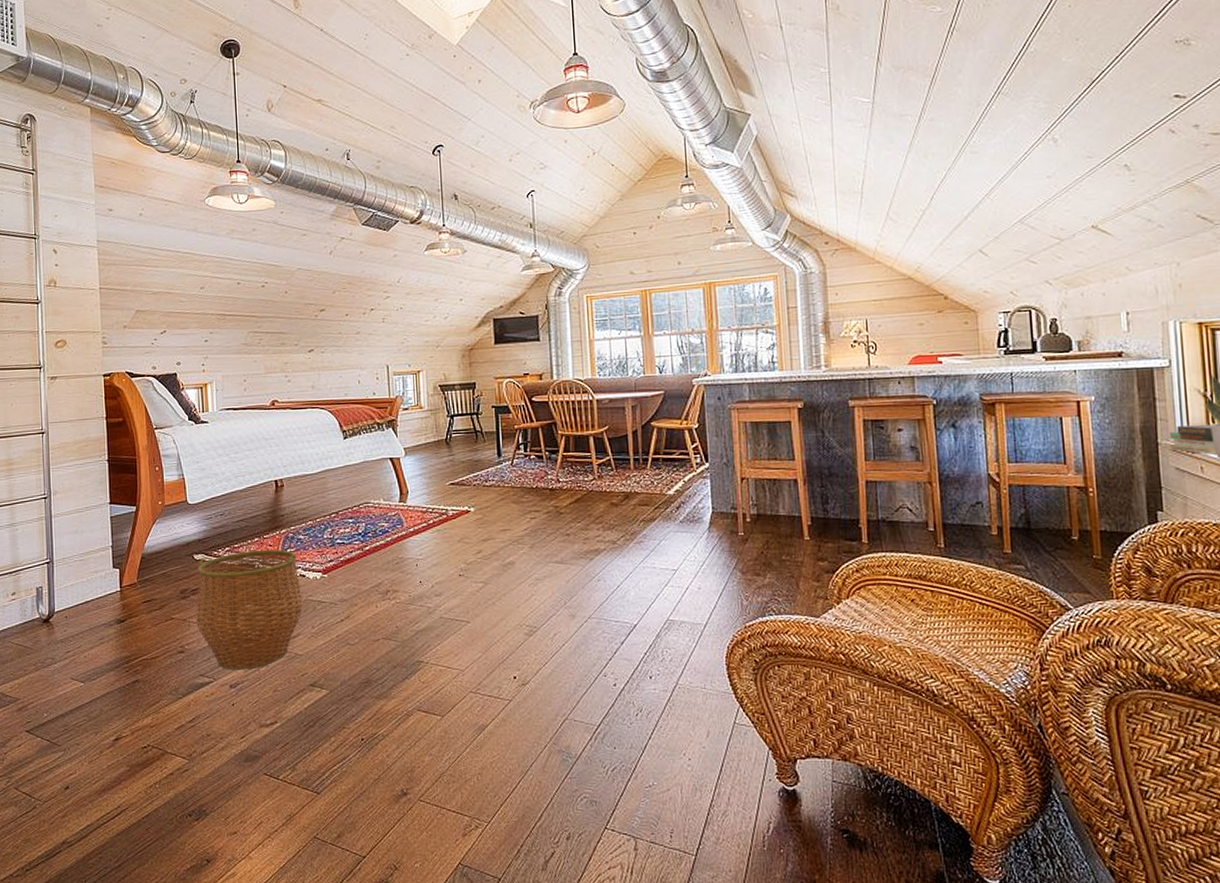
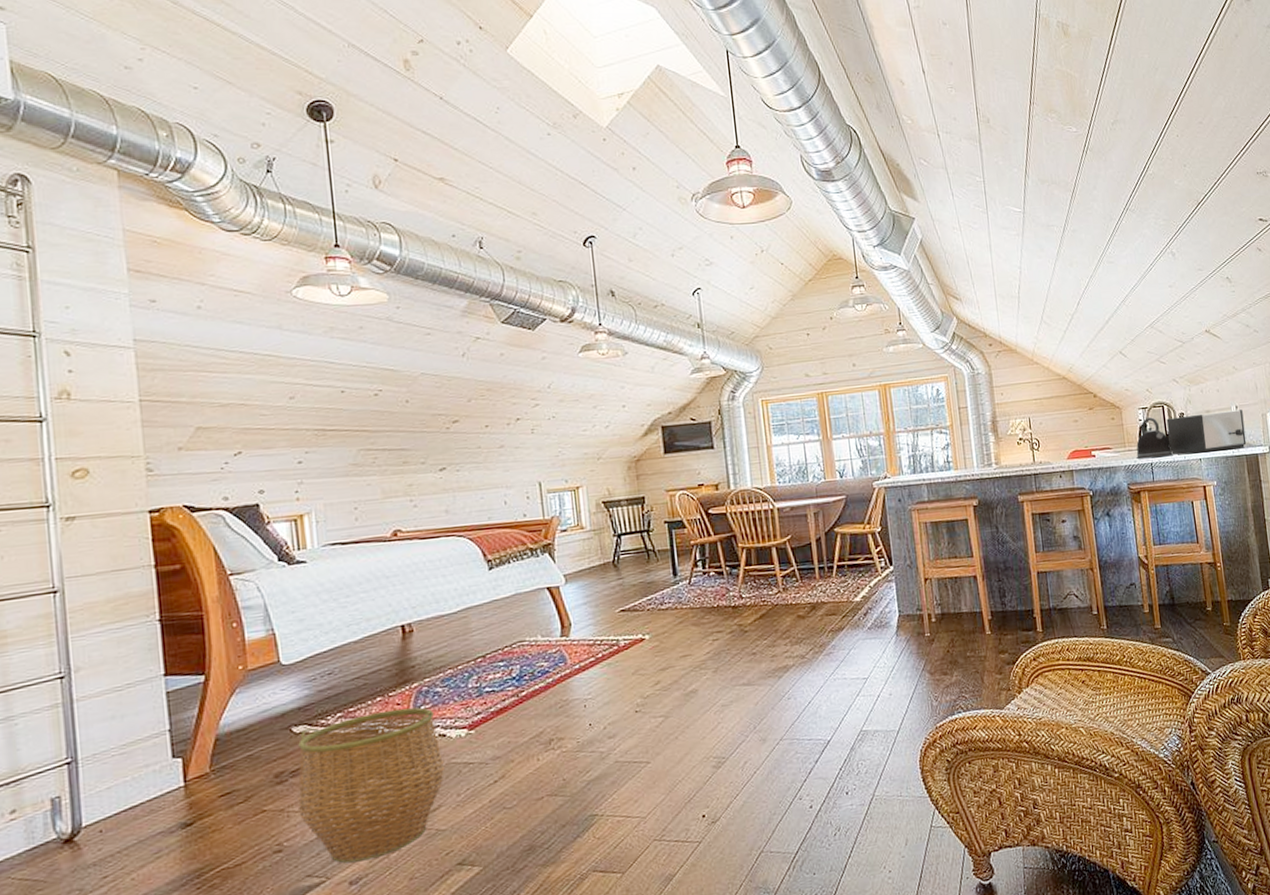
kettle: none [993,322,1039,368] -> present [1136,417,1173,460]
toaster: none [1034,316,1139,365] -> present [1166,410,1247,455]

